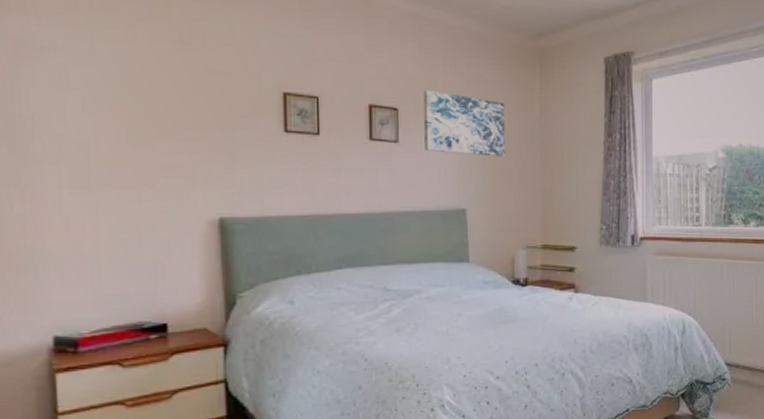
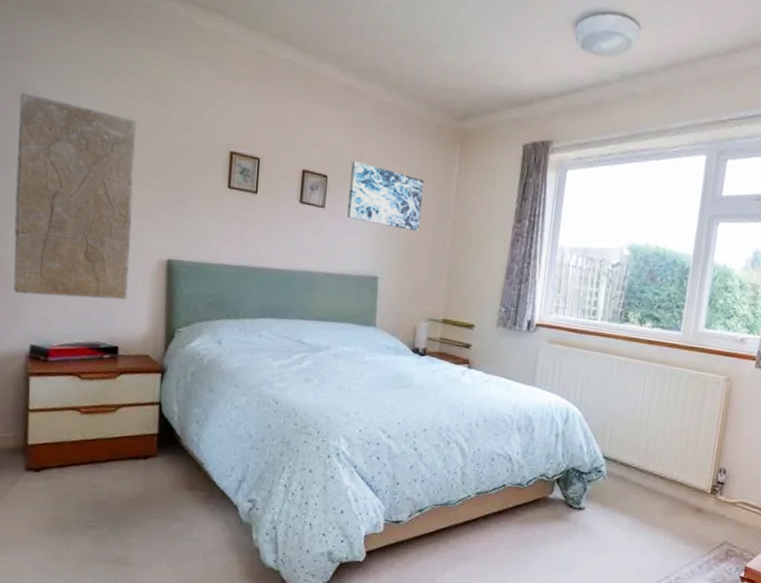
stone relief: none [15,48,175,279] -> present [13,92,137,300]

